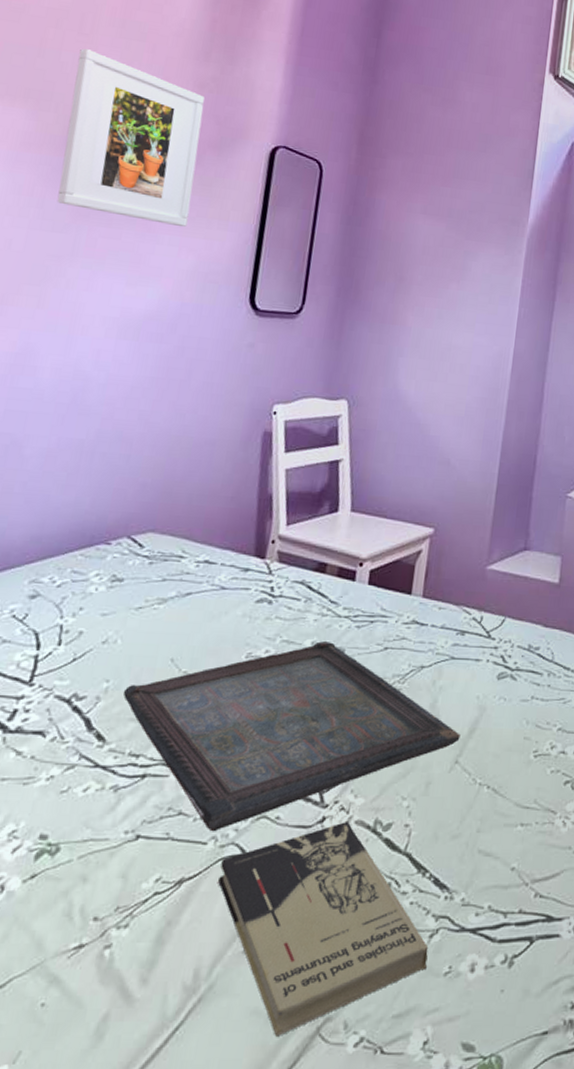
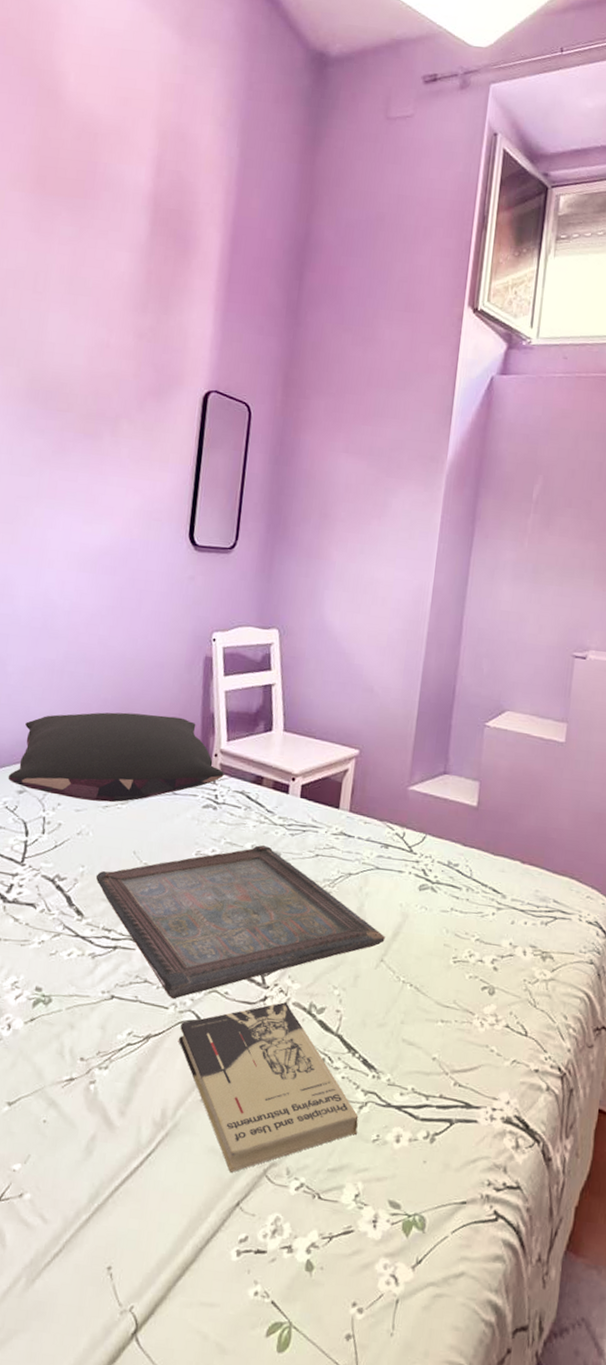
pillow: none [17,497,282,603] -> present [8,712,224,803]
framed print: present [57,48,205,227] -> none [23,306,144,470]

